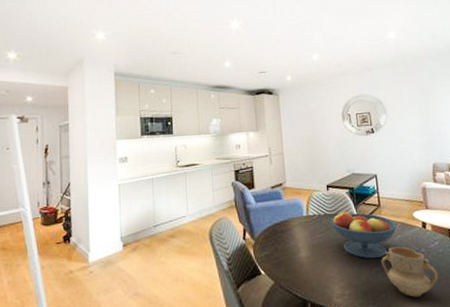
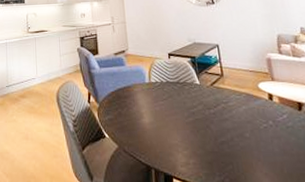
fruit bowl: present [331,211,397,259] -> none [173,80,242,129]
mug: present [381,246,438,297] -> none [226,118,289,172]

